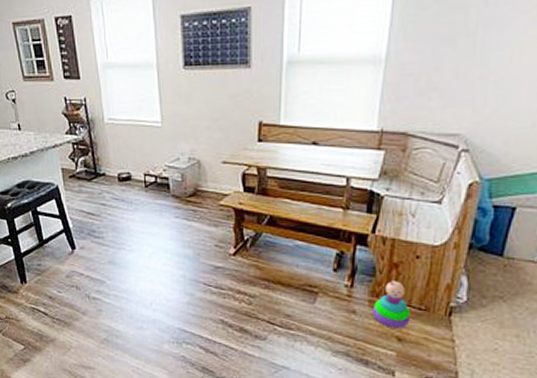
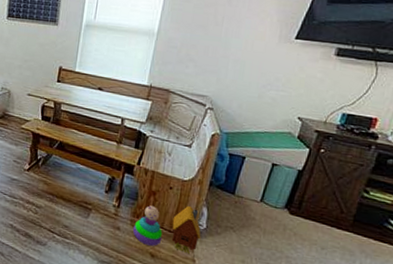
toy house: none [422,277,461,334] -> present [171,206,201,255]

